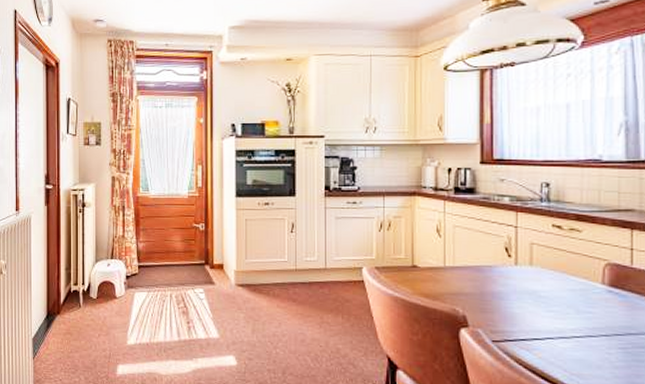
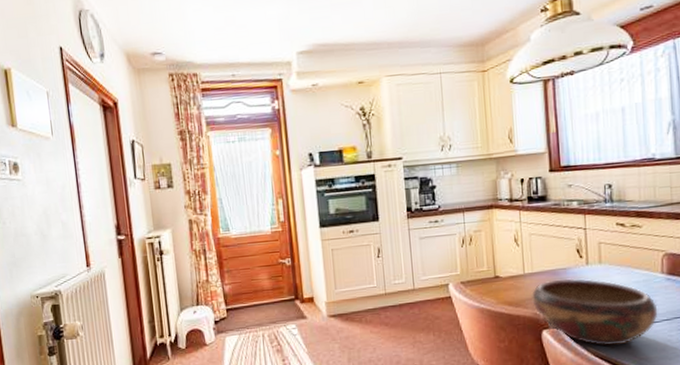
decorative bowl: none [451,277,595,356] -> present [532,279,658,347]

